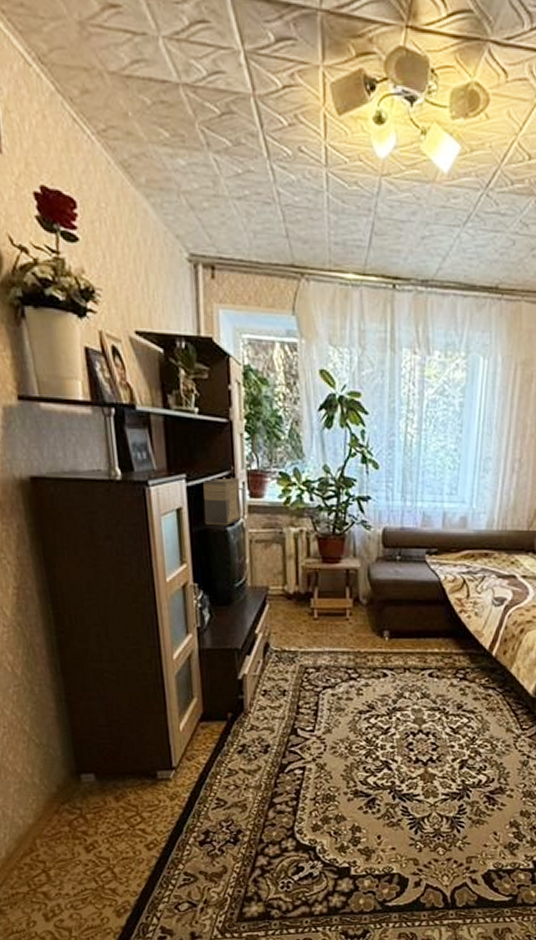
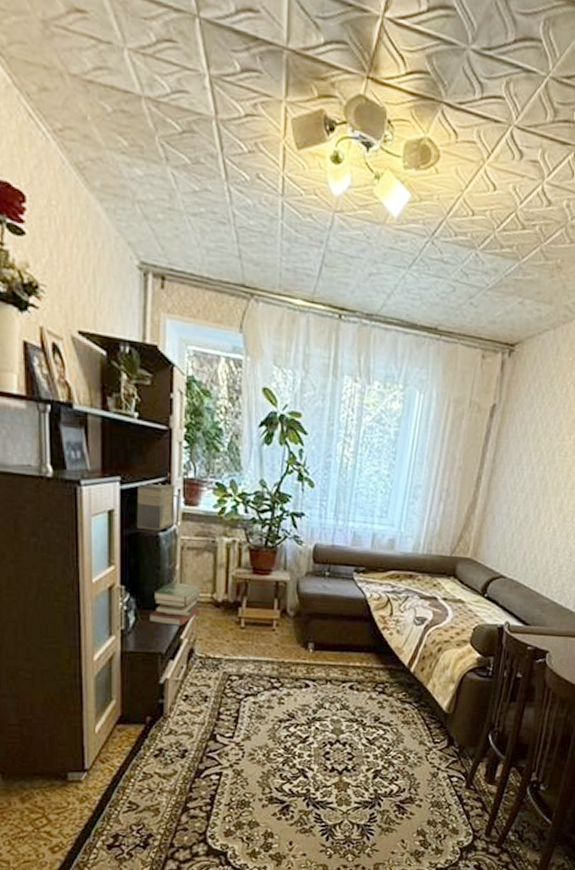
books: none [223,576,272,620] -> present [150,581,201,626]

